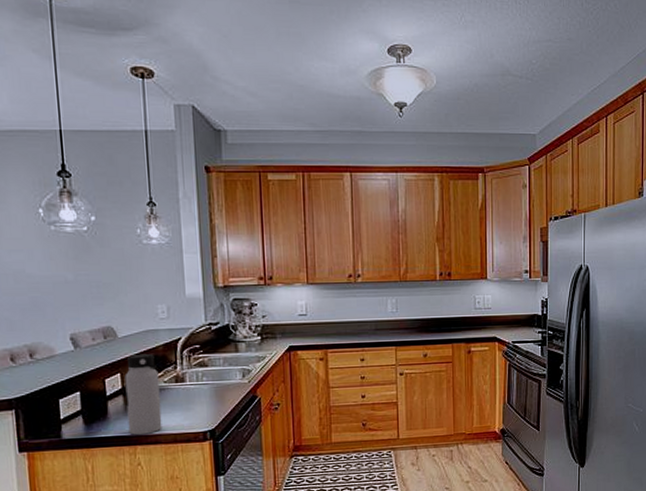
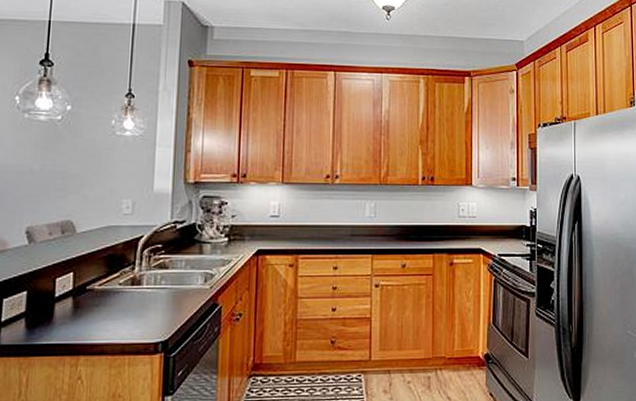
water bottle: present [124,353,162,435] -> none [73,251,115,343]

